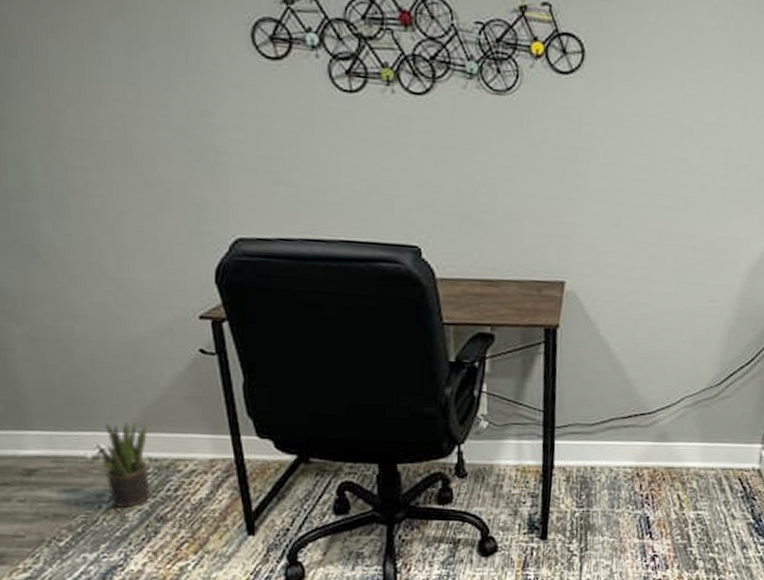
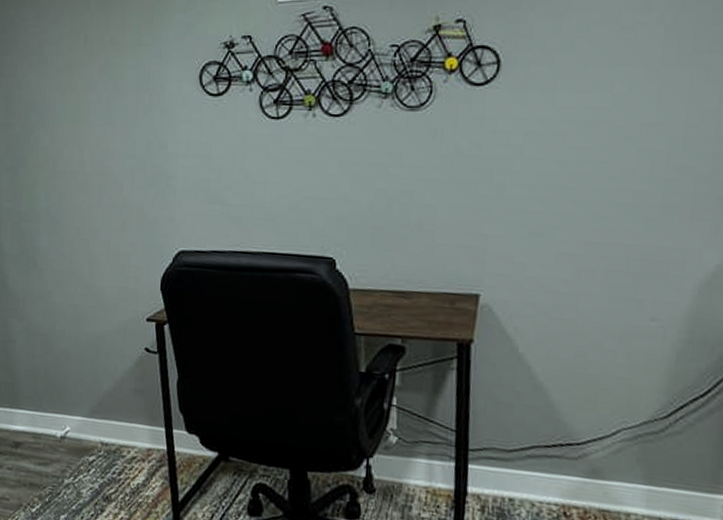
potted plant: present [96,422,152,508] -> none [63,408,102,485]

